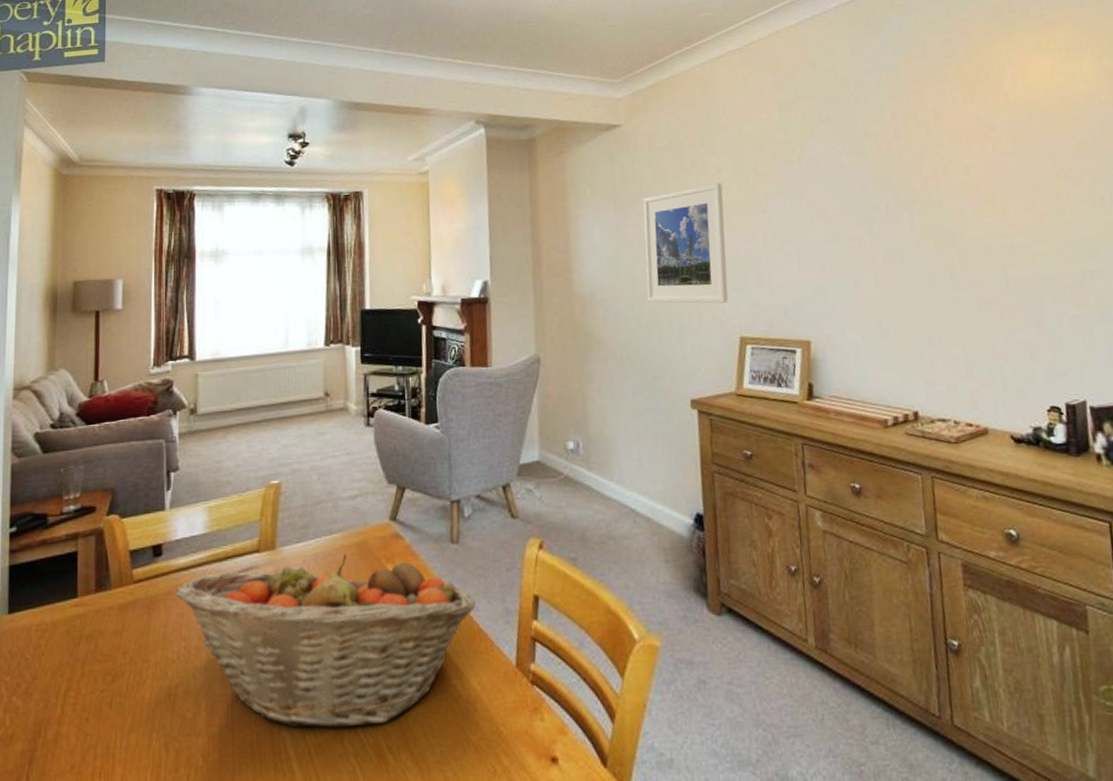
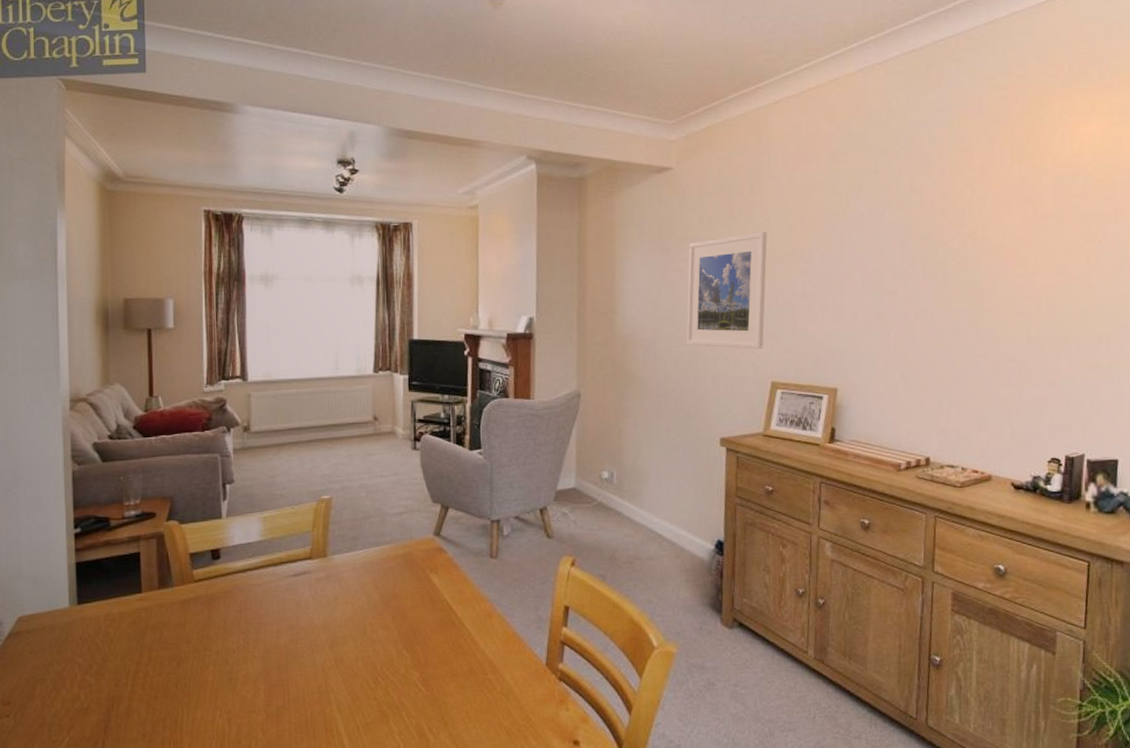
fruit basket: present [176,553,476,729] -> none [234,563,511,712]

